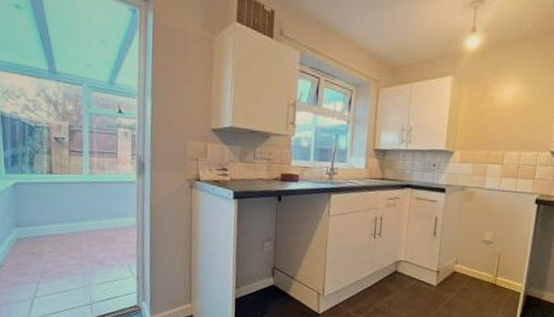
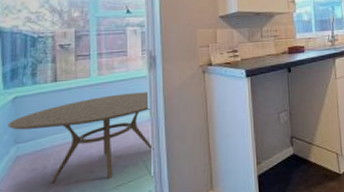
dining table: none [9,195,139,274] -> present [7,92,154,184]

